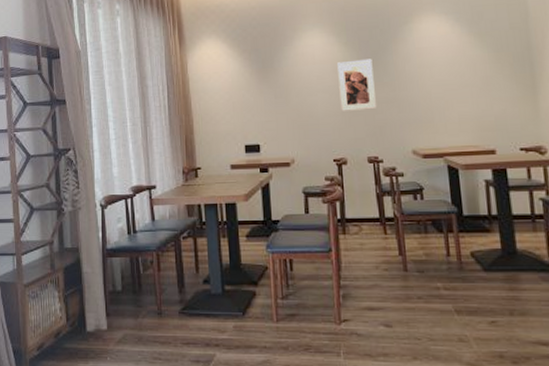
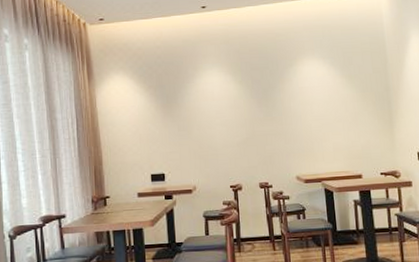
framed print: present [337,59,377,111] -> none [233,96,268,143]

